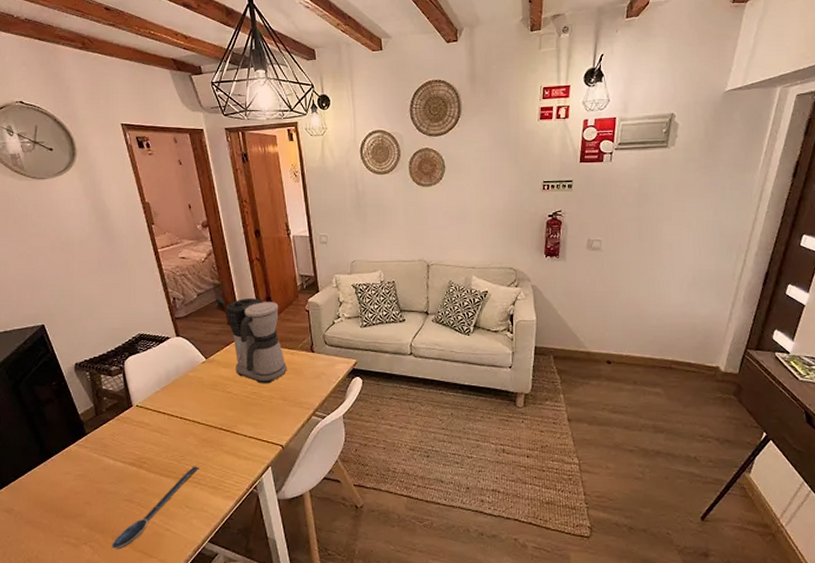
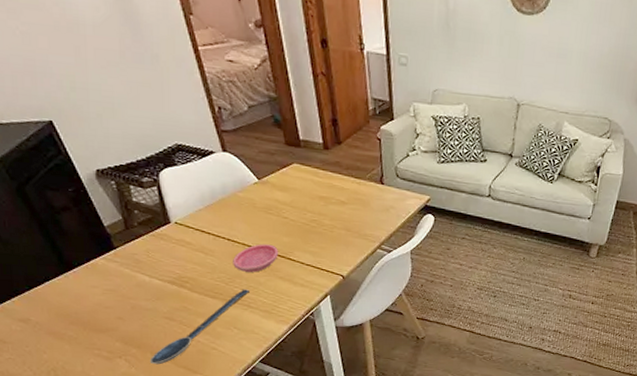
saucer: none [184,419,225,448] -> present [233,244,279,272]
coffee maker: present [225,298,287,384] -> none [282,117,352,213]

